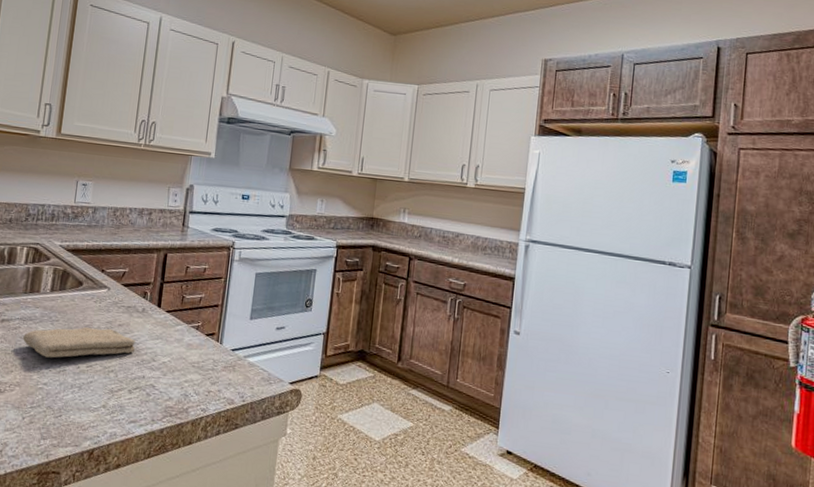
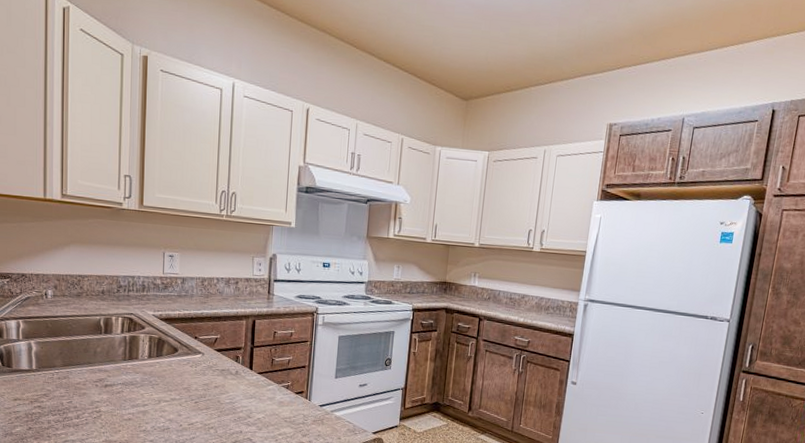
washcloth: present [22,327,136,358] -> none [126,389,231,418]

